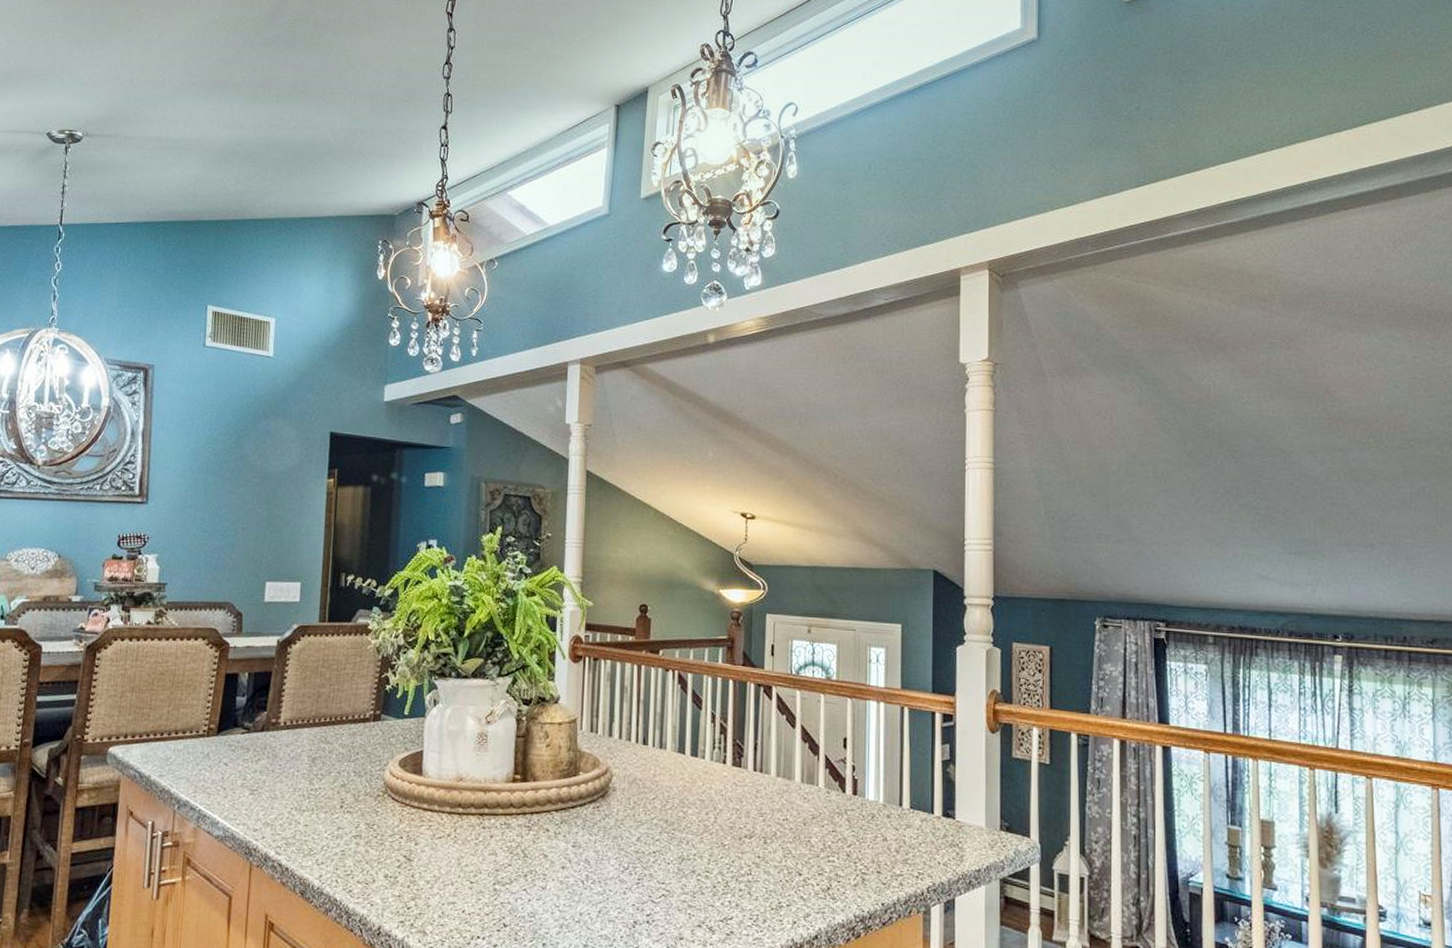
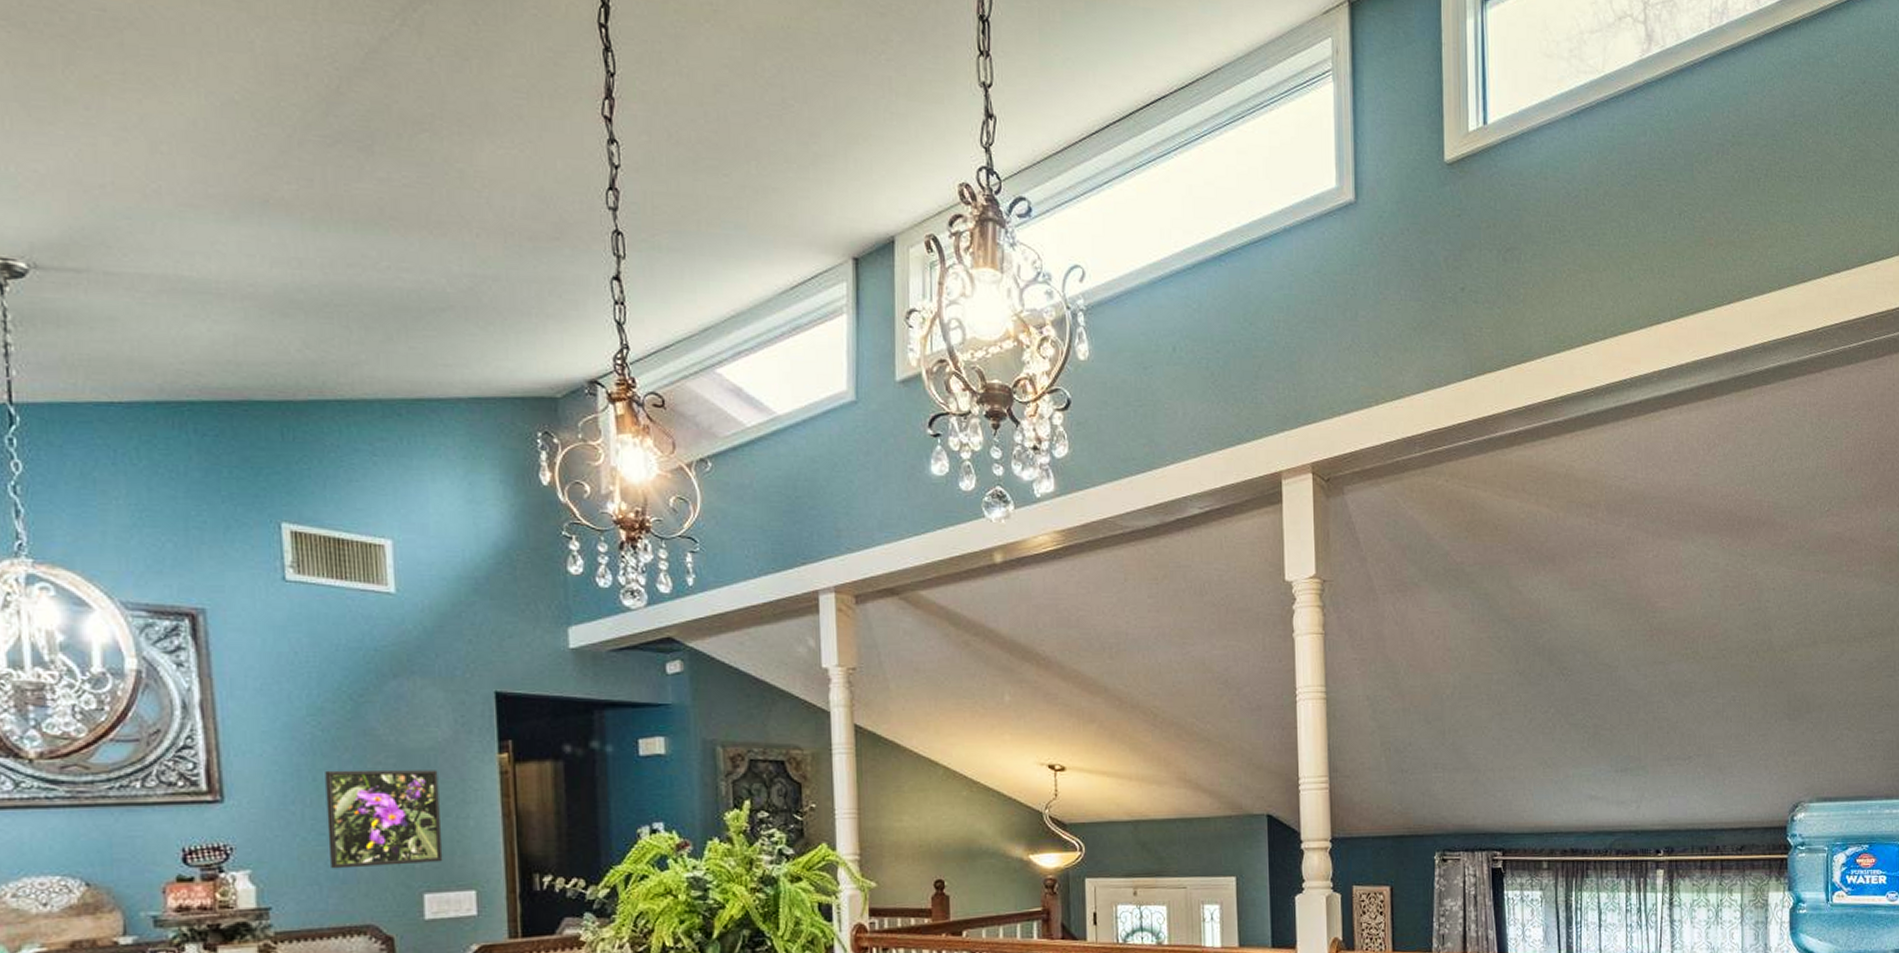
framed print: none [208,484,286,559] -> present [325,770,443,869]

